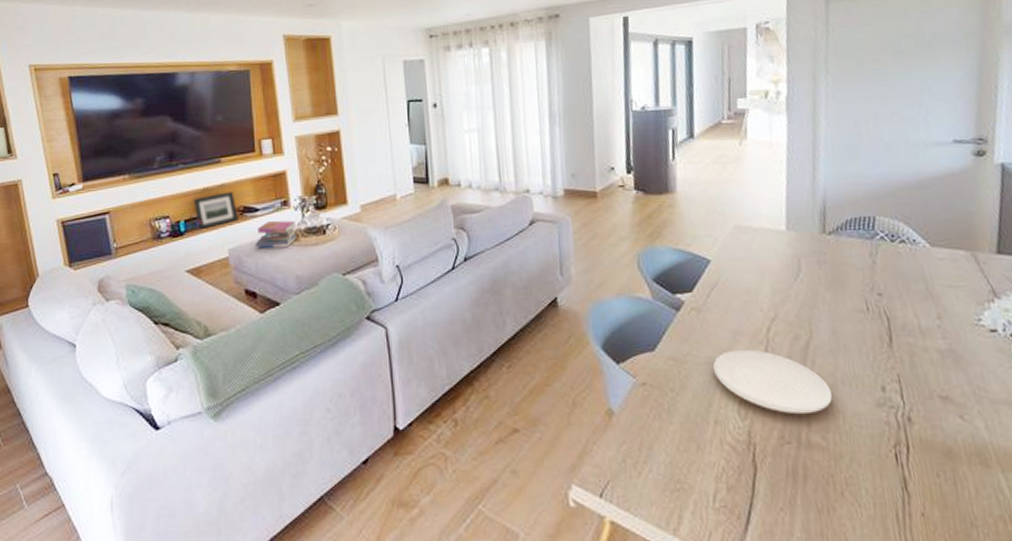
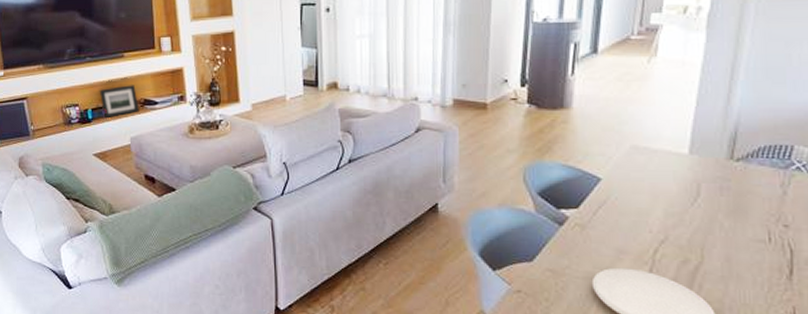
books: present [255,220,298,248] -> none [154,113,193,140]

